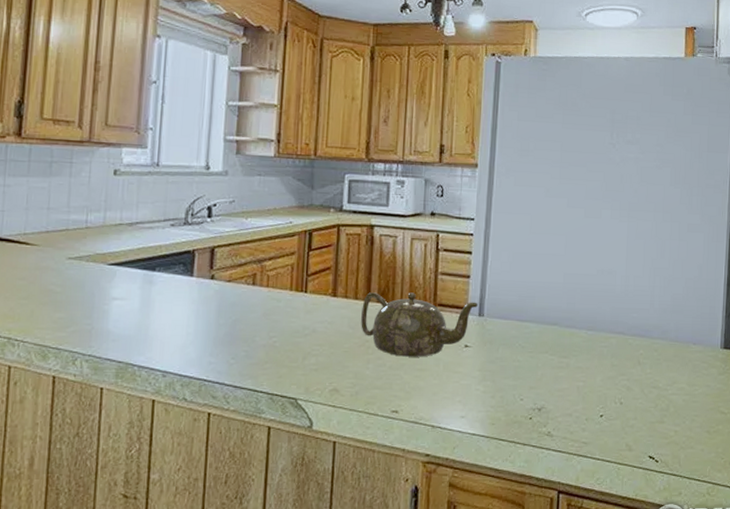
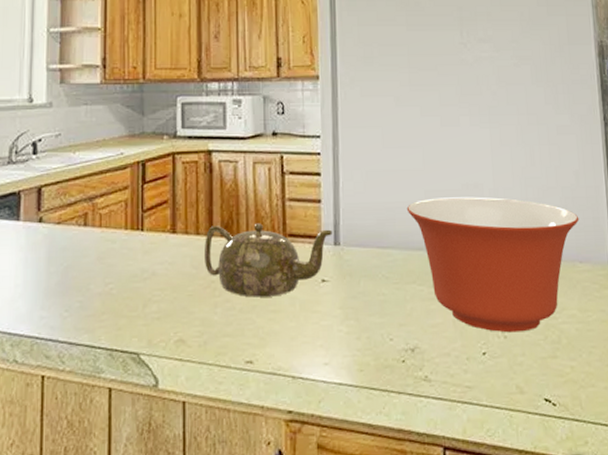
mixing bowl: none [546,280,698,400] -> present [406,197,579,333]

